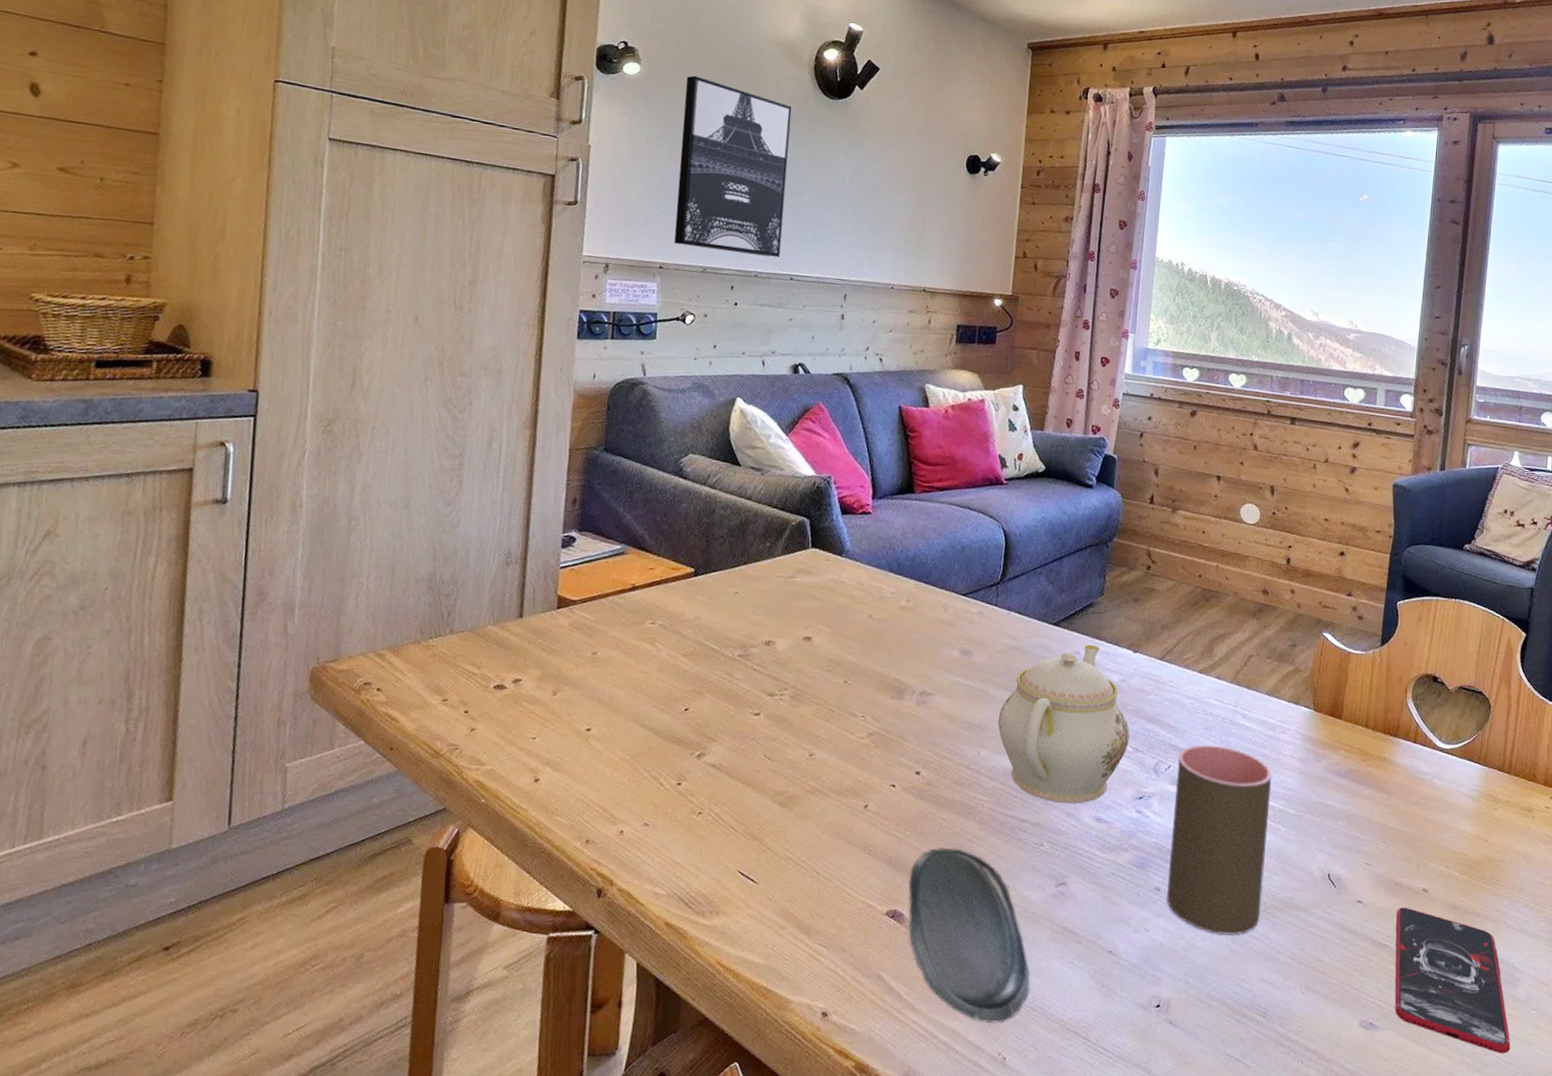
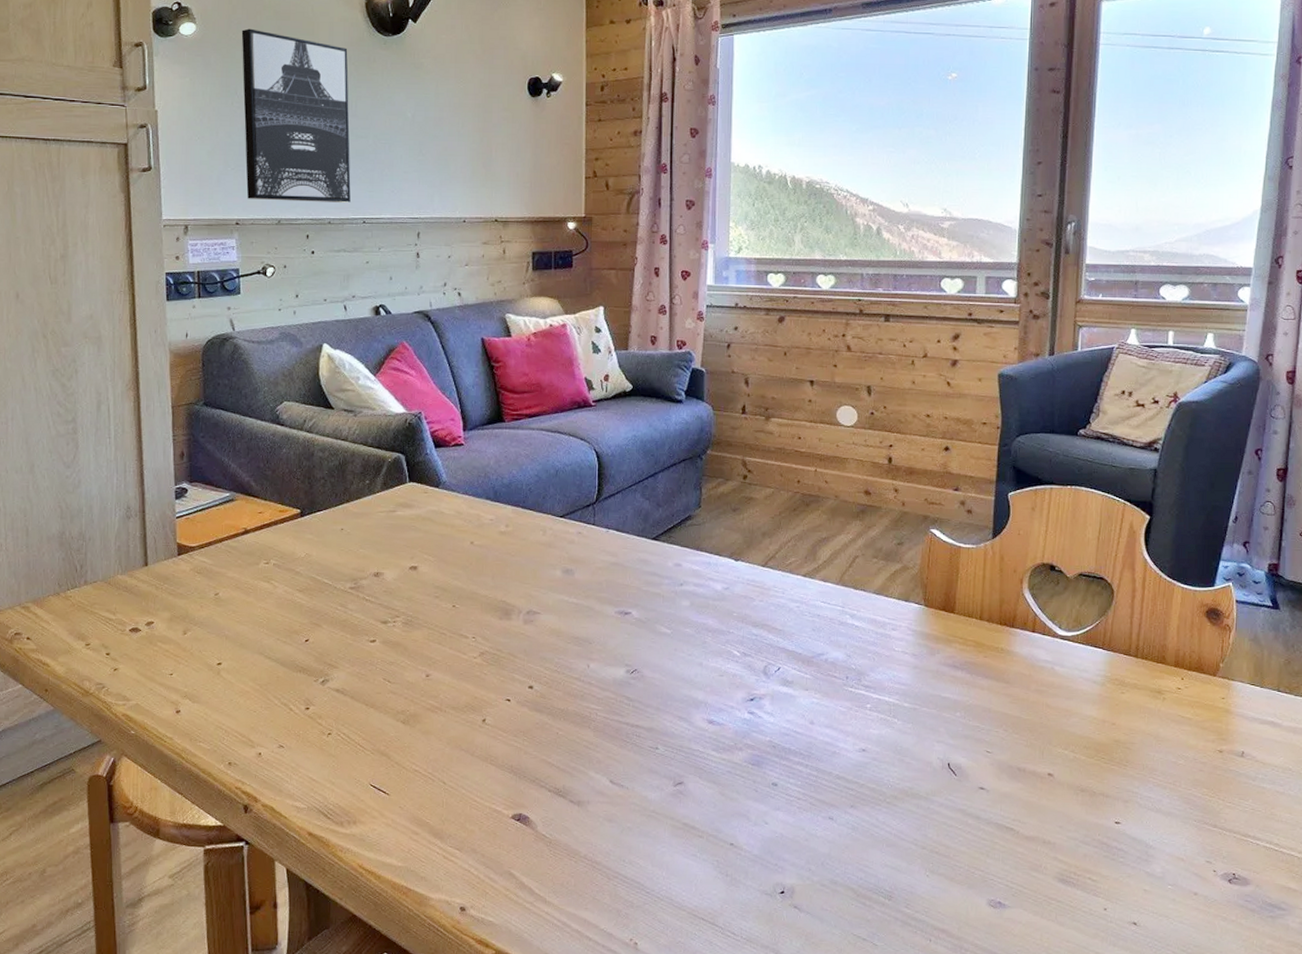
oval tray: present [909,847,1030,1024] -> none [531,754,655,913]
teapot: present [998,644,1130,804] -> none [604,556,737,709]
cup: present [1166,744,1273,935] -> none [784,645,885,825]
smartphone: present [1394,907,1511,1054] -> none [1021,792,1147,928]

